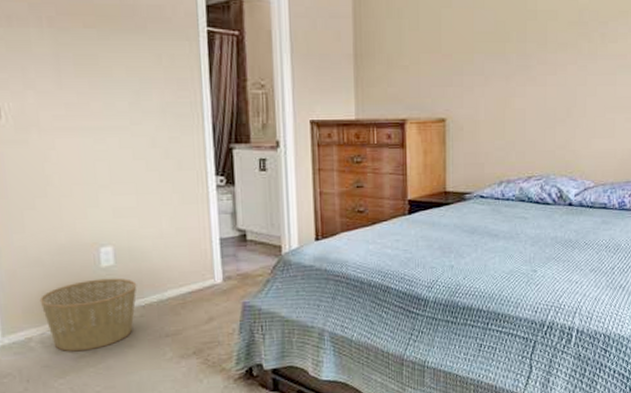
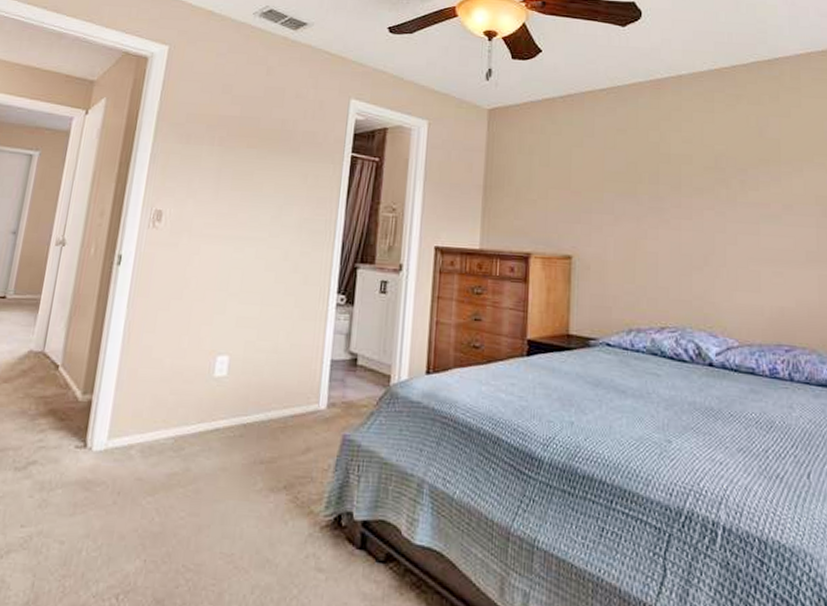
basket: present [39,278,137,352] -> none [150,389,244,468]

